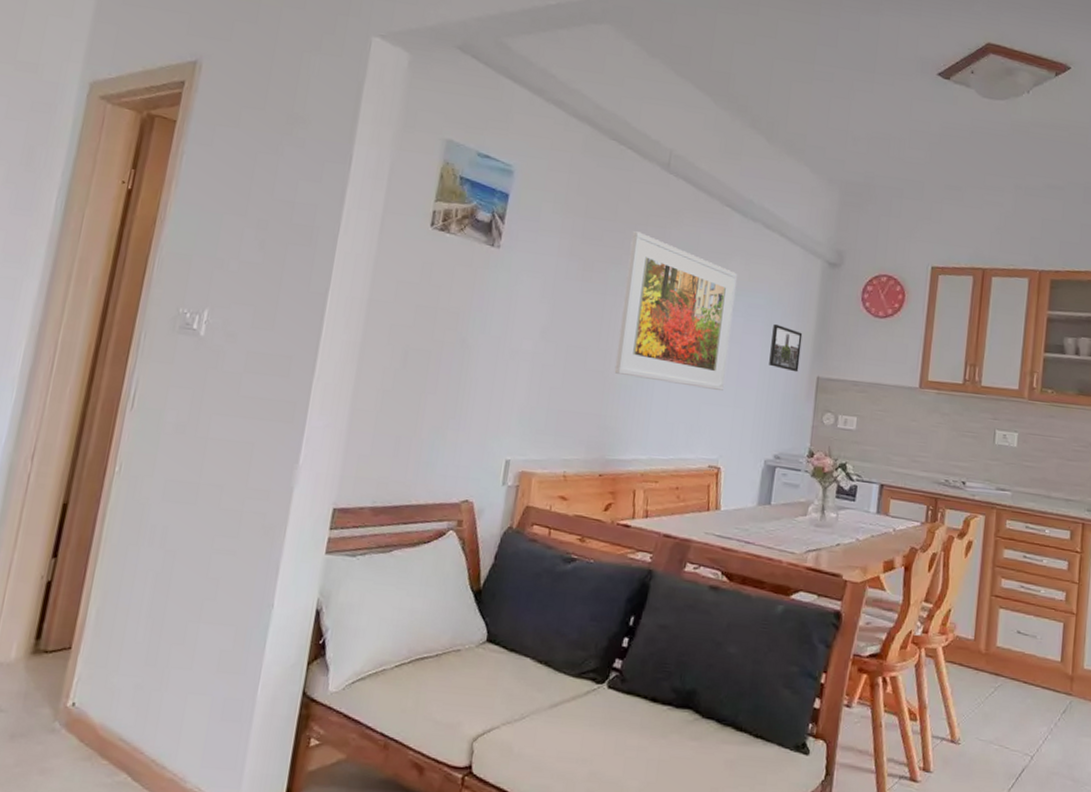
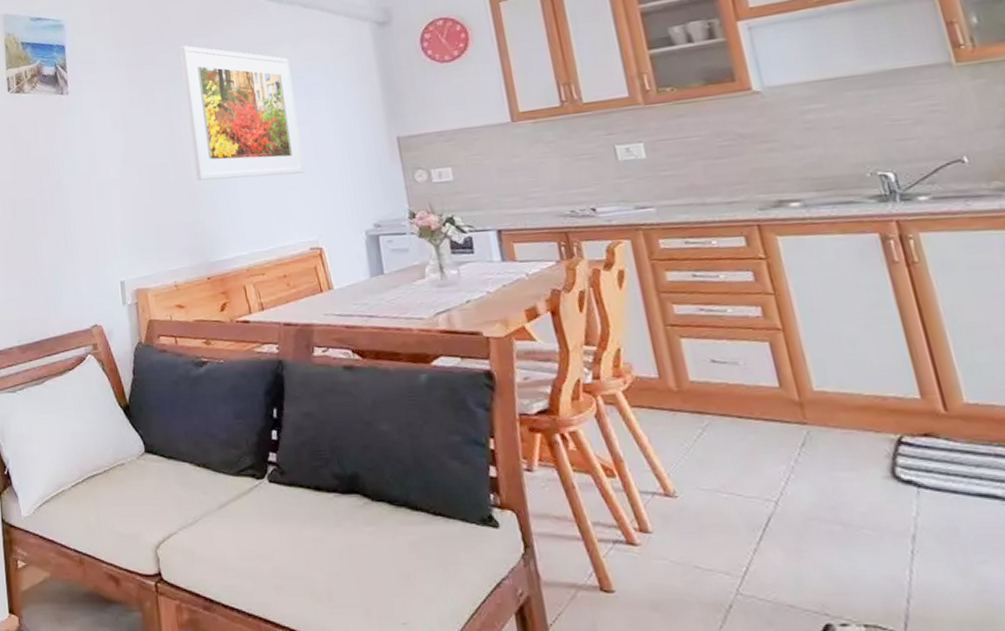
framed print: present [769,323,803,373] -> none [337,95,376,138]

